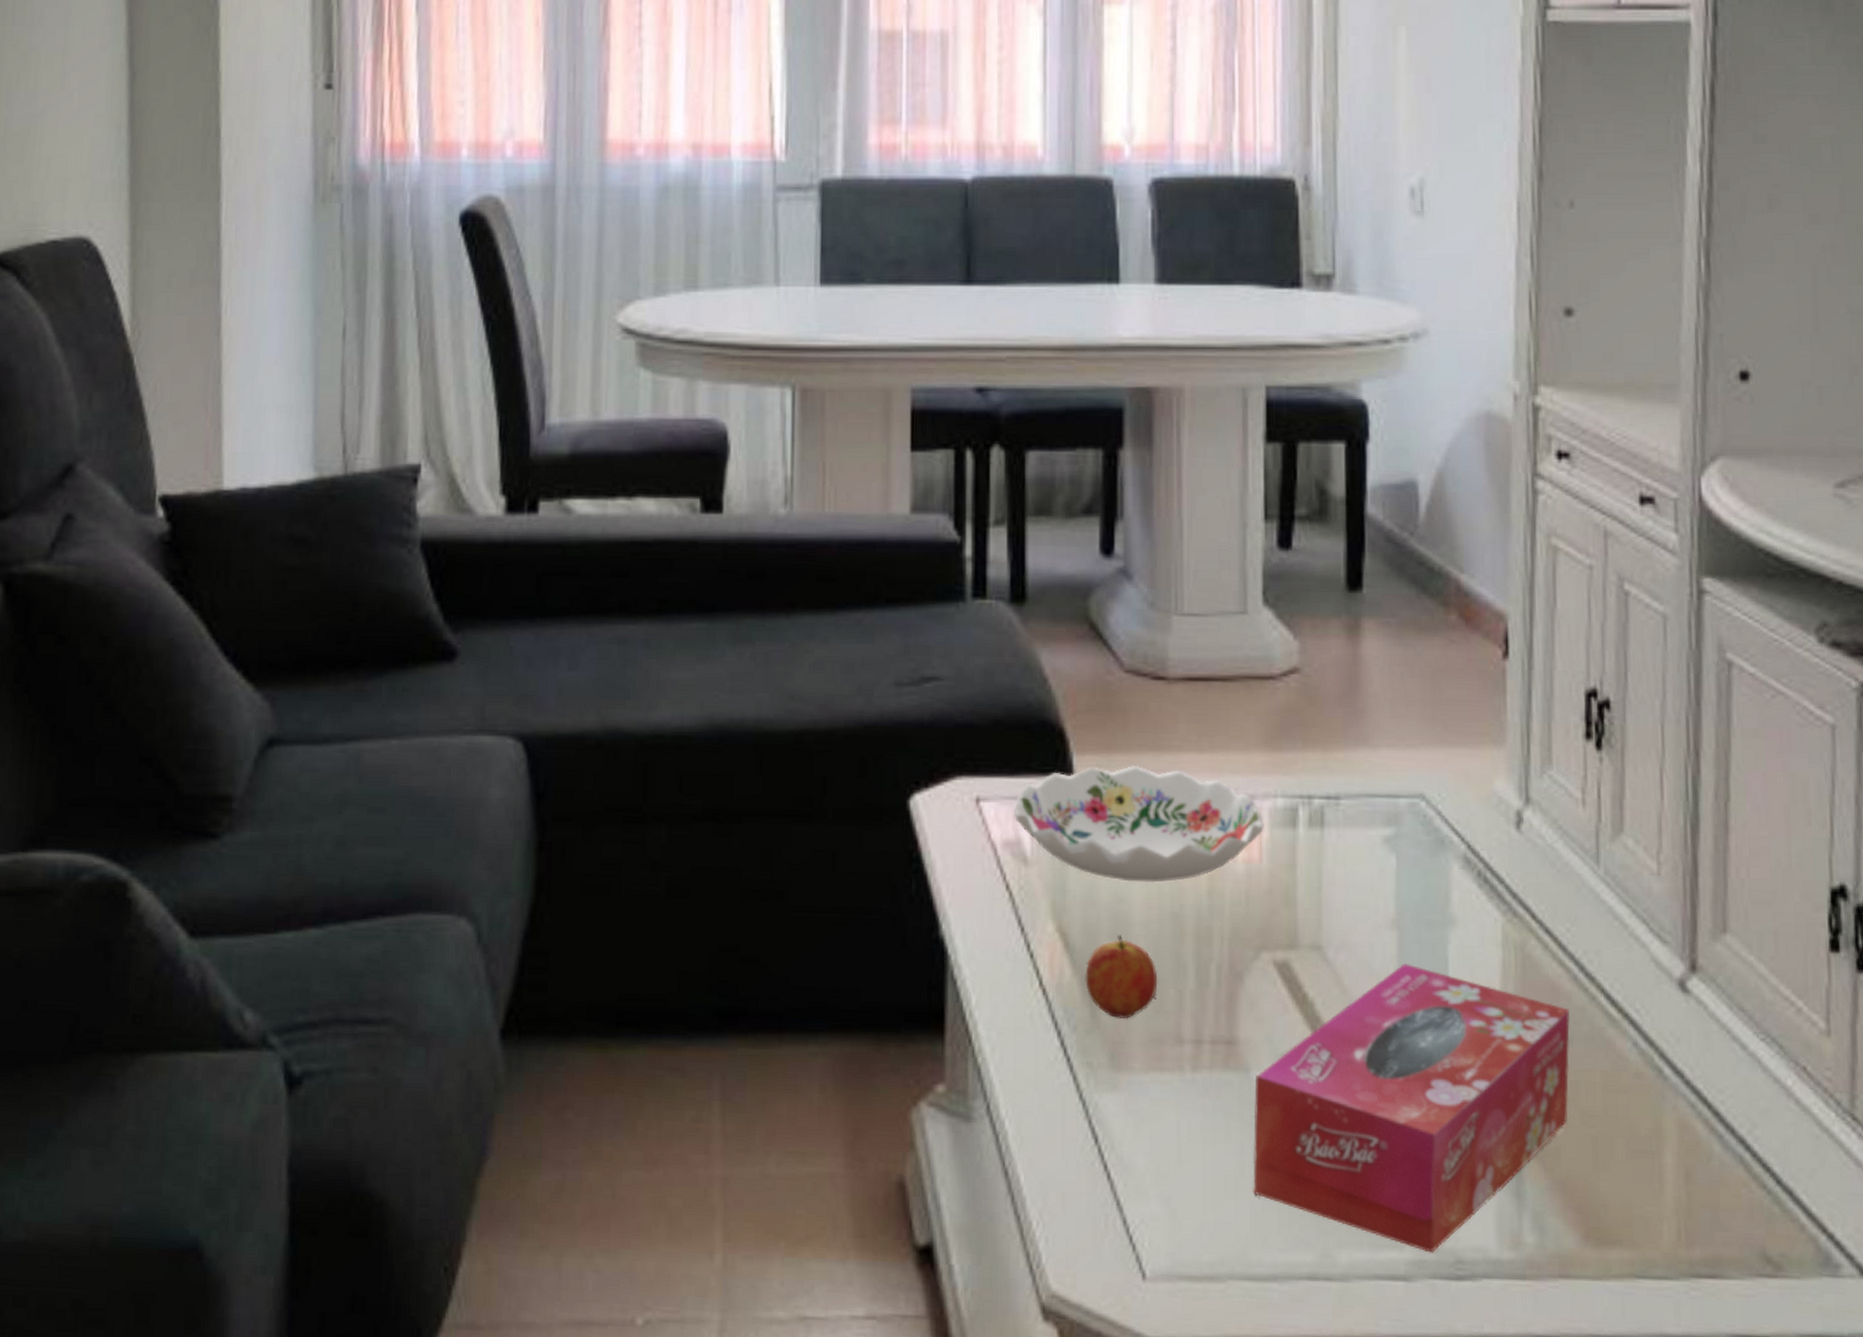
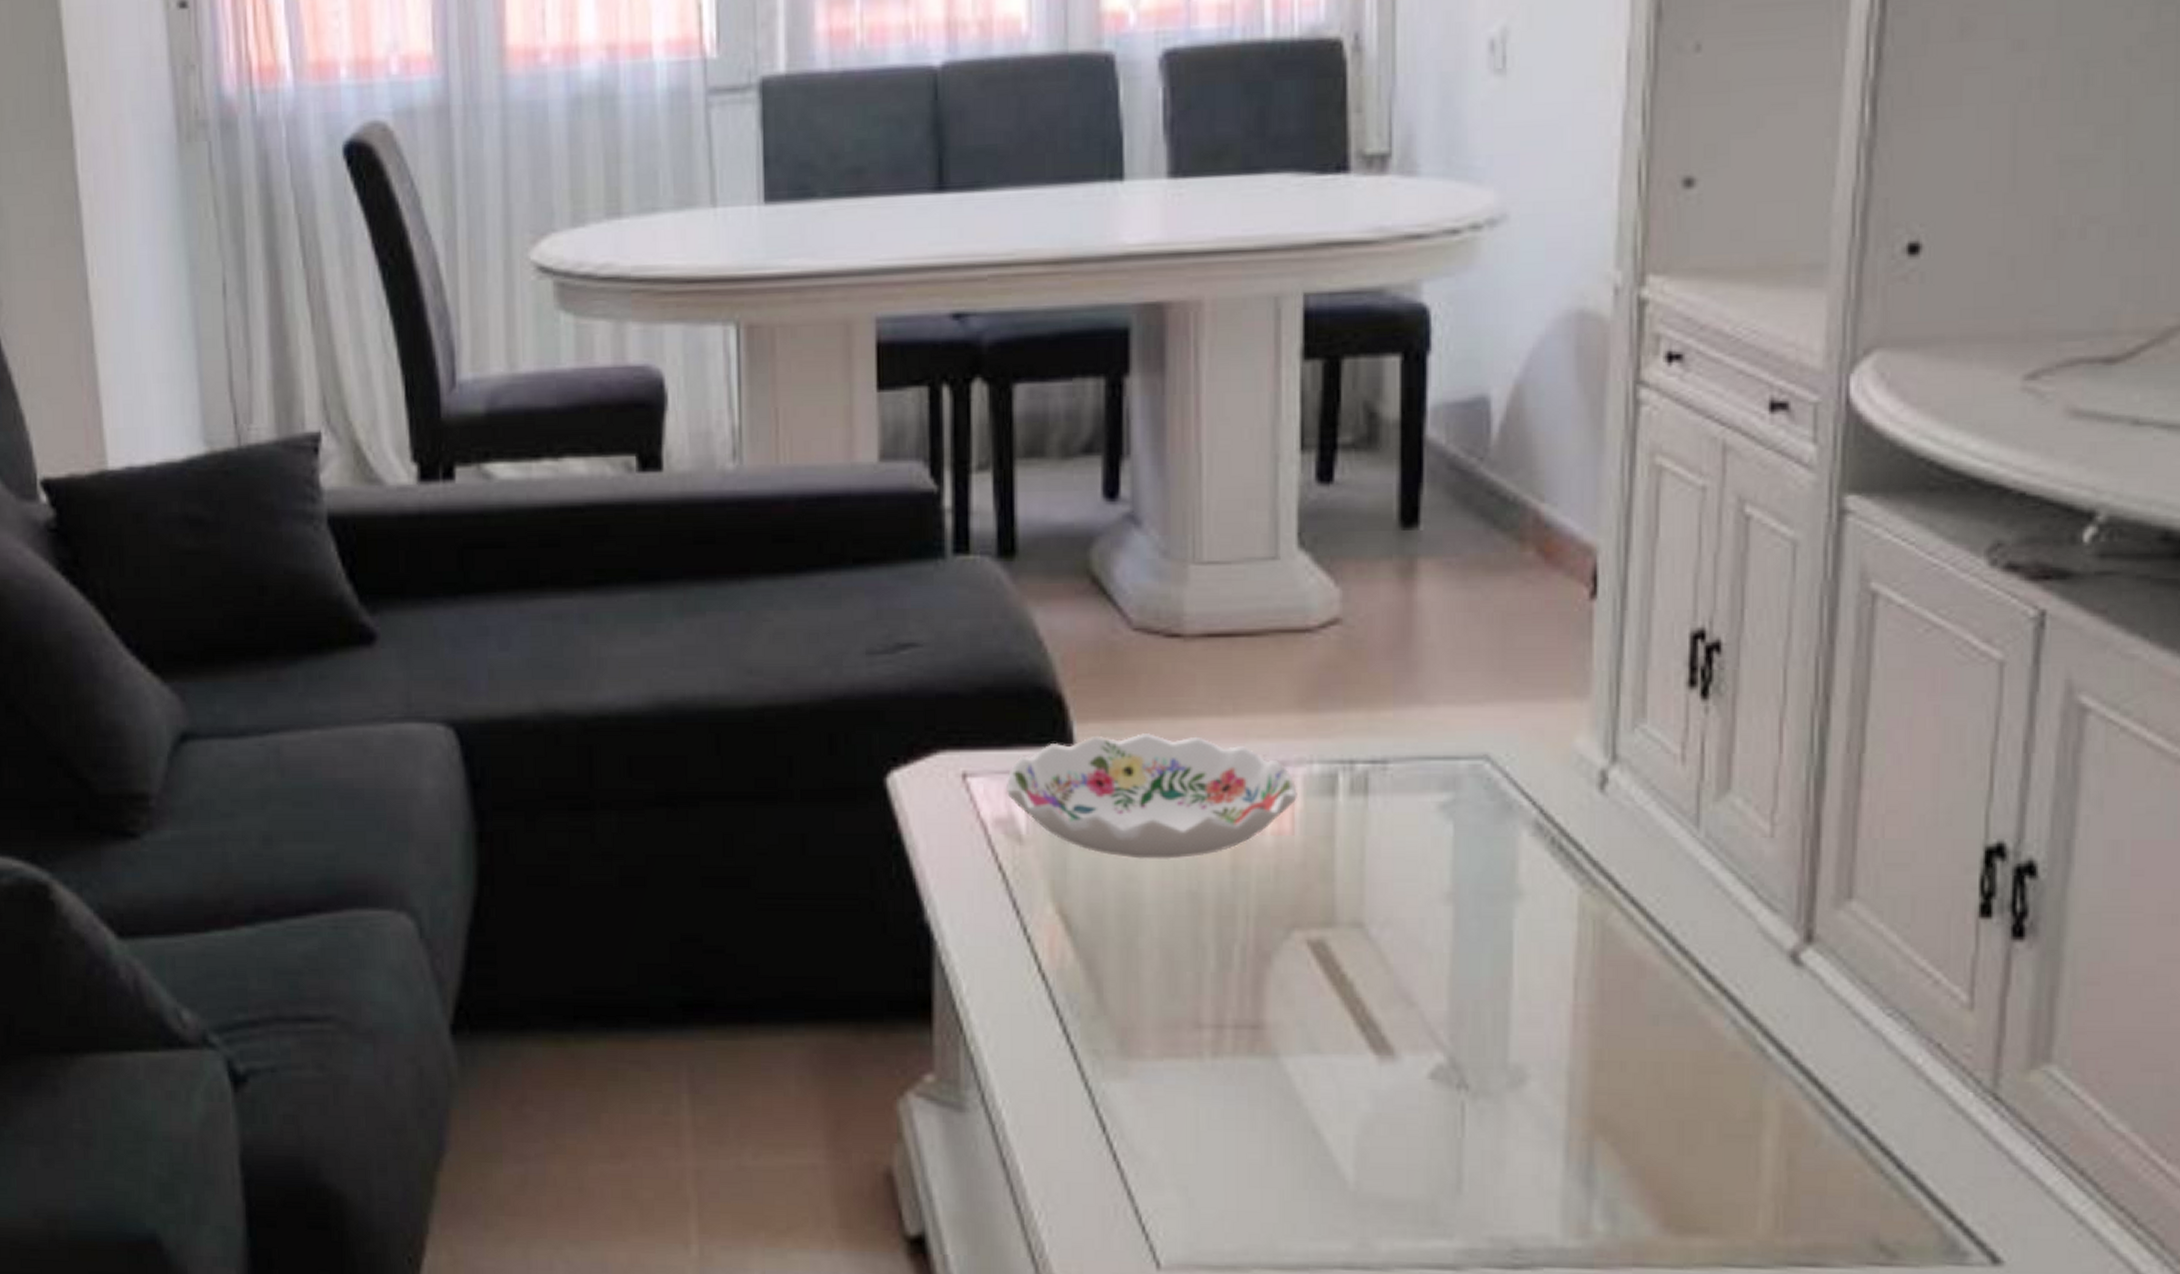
fruit: present [1085,935,1158,1019] -> none [1090,916,1173,1004]
tissue box: present [1253,963,1570,1253] -> none [1281,940,1656,1242]

